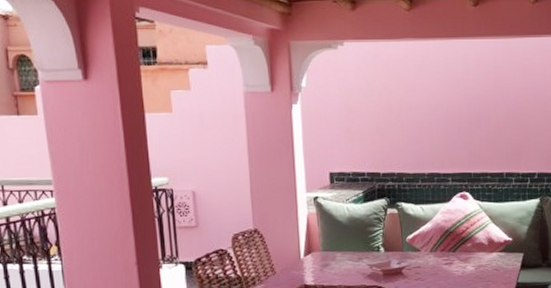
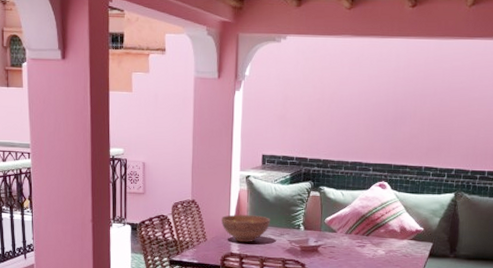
fruit bowl: none [289,240,347,272] -> present [221,214,271,242]

